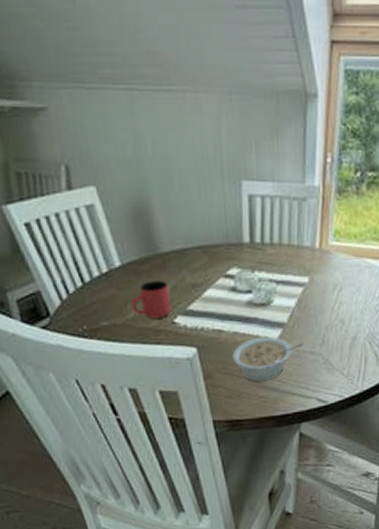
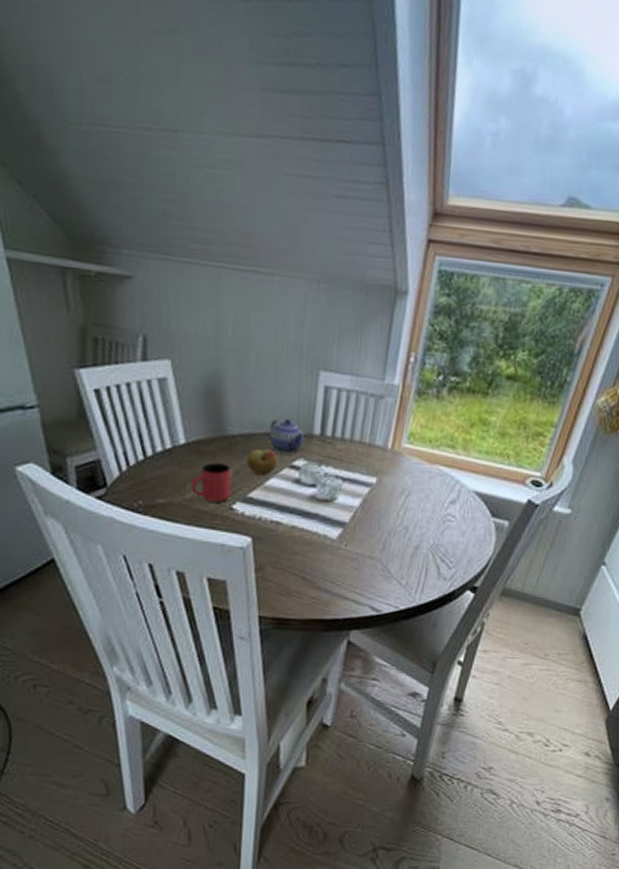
fruit: none [182,262,212,288] -> present [246,449,277,476]
teapot: none [200,231,235,265] -> present [269,419,305,455]
legume: present [232,336,304,381] -> none [287,534,363,581]

